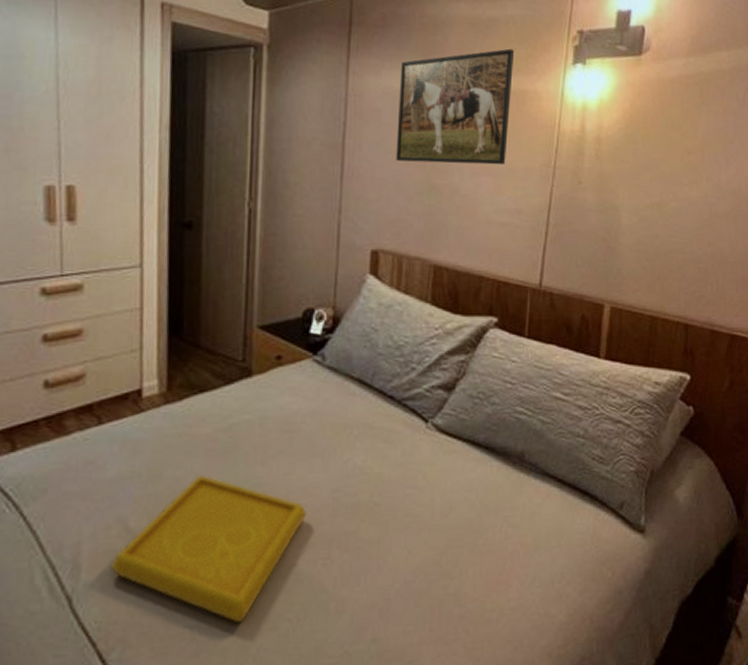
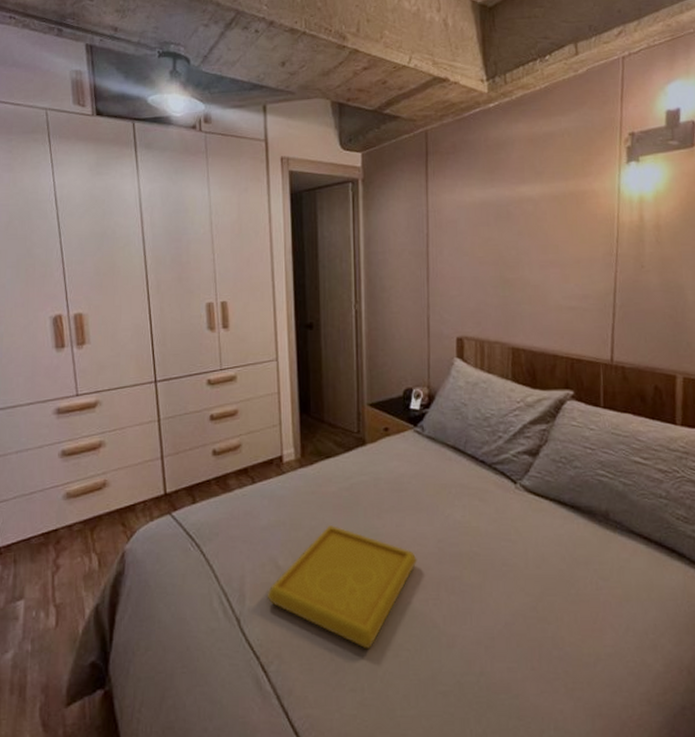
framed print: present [396,48,515,165] -> none [471,156,571,261]

